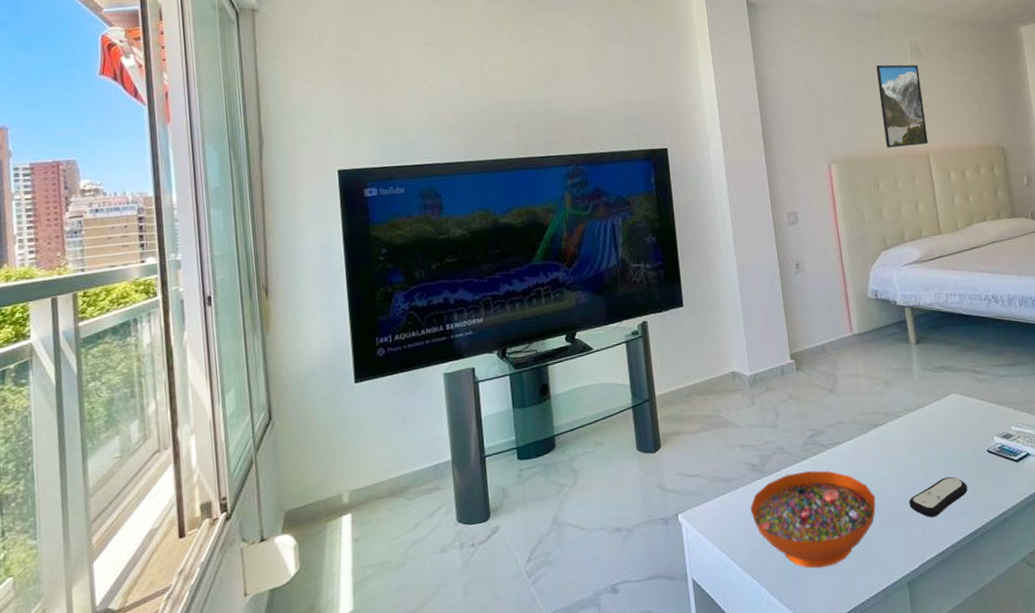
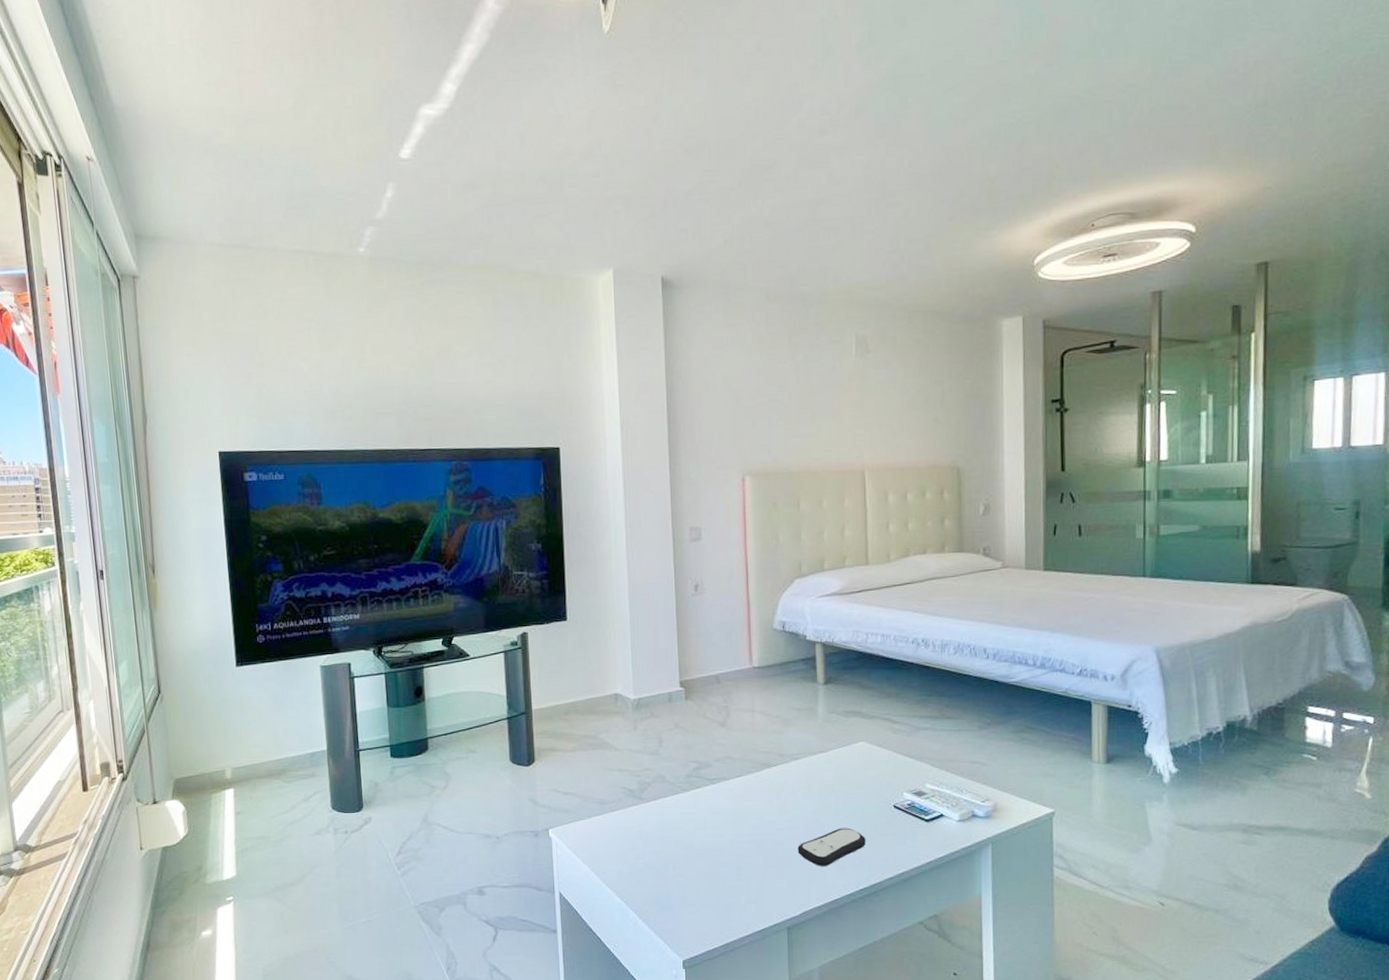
decorative bowl: present [750,470,876,568] -> none [624,803,761,901]
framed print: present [876,64,929,148] -> none [811,361,866,461]

